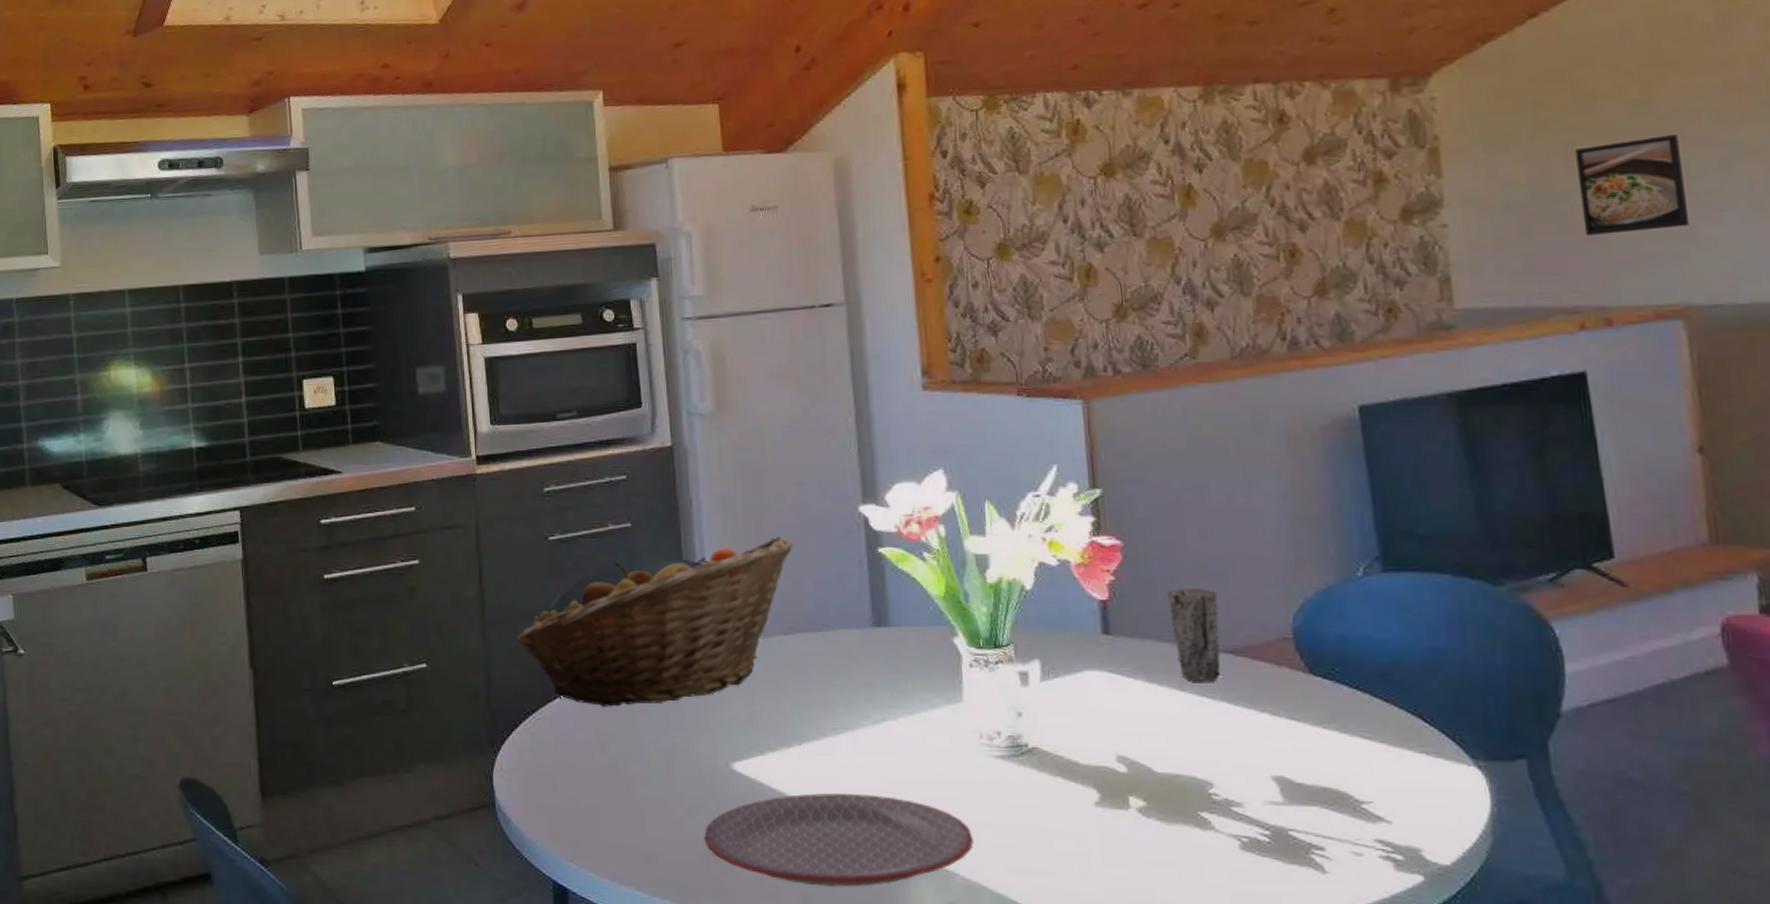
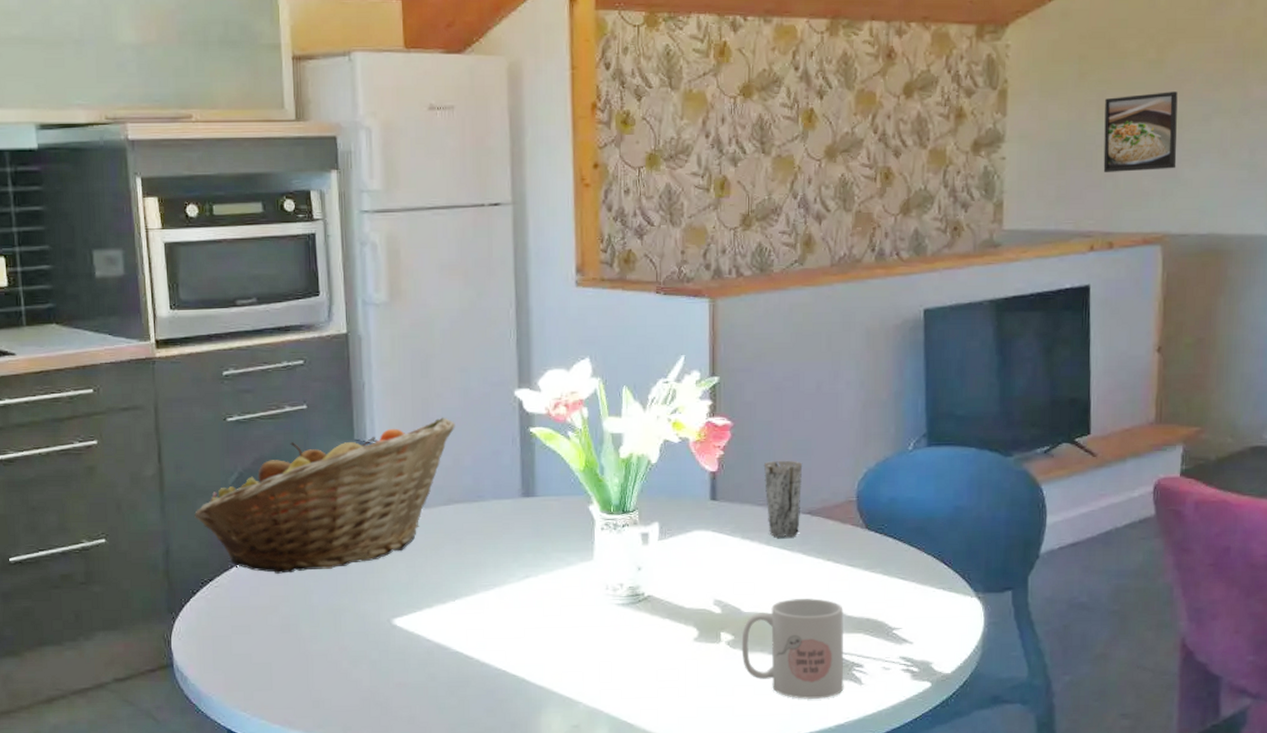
plate: present [704,792,973,887] -> none [366,640,595,720]
mug: none [1156,758,1301,889] -> present [741,598,844,700]

